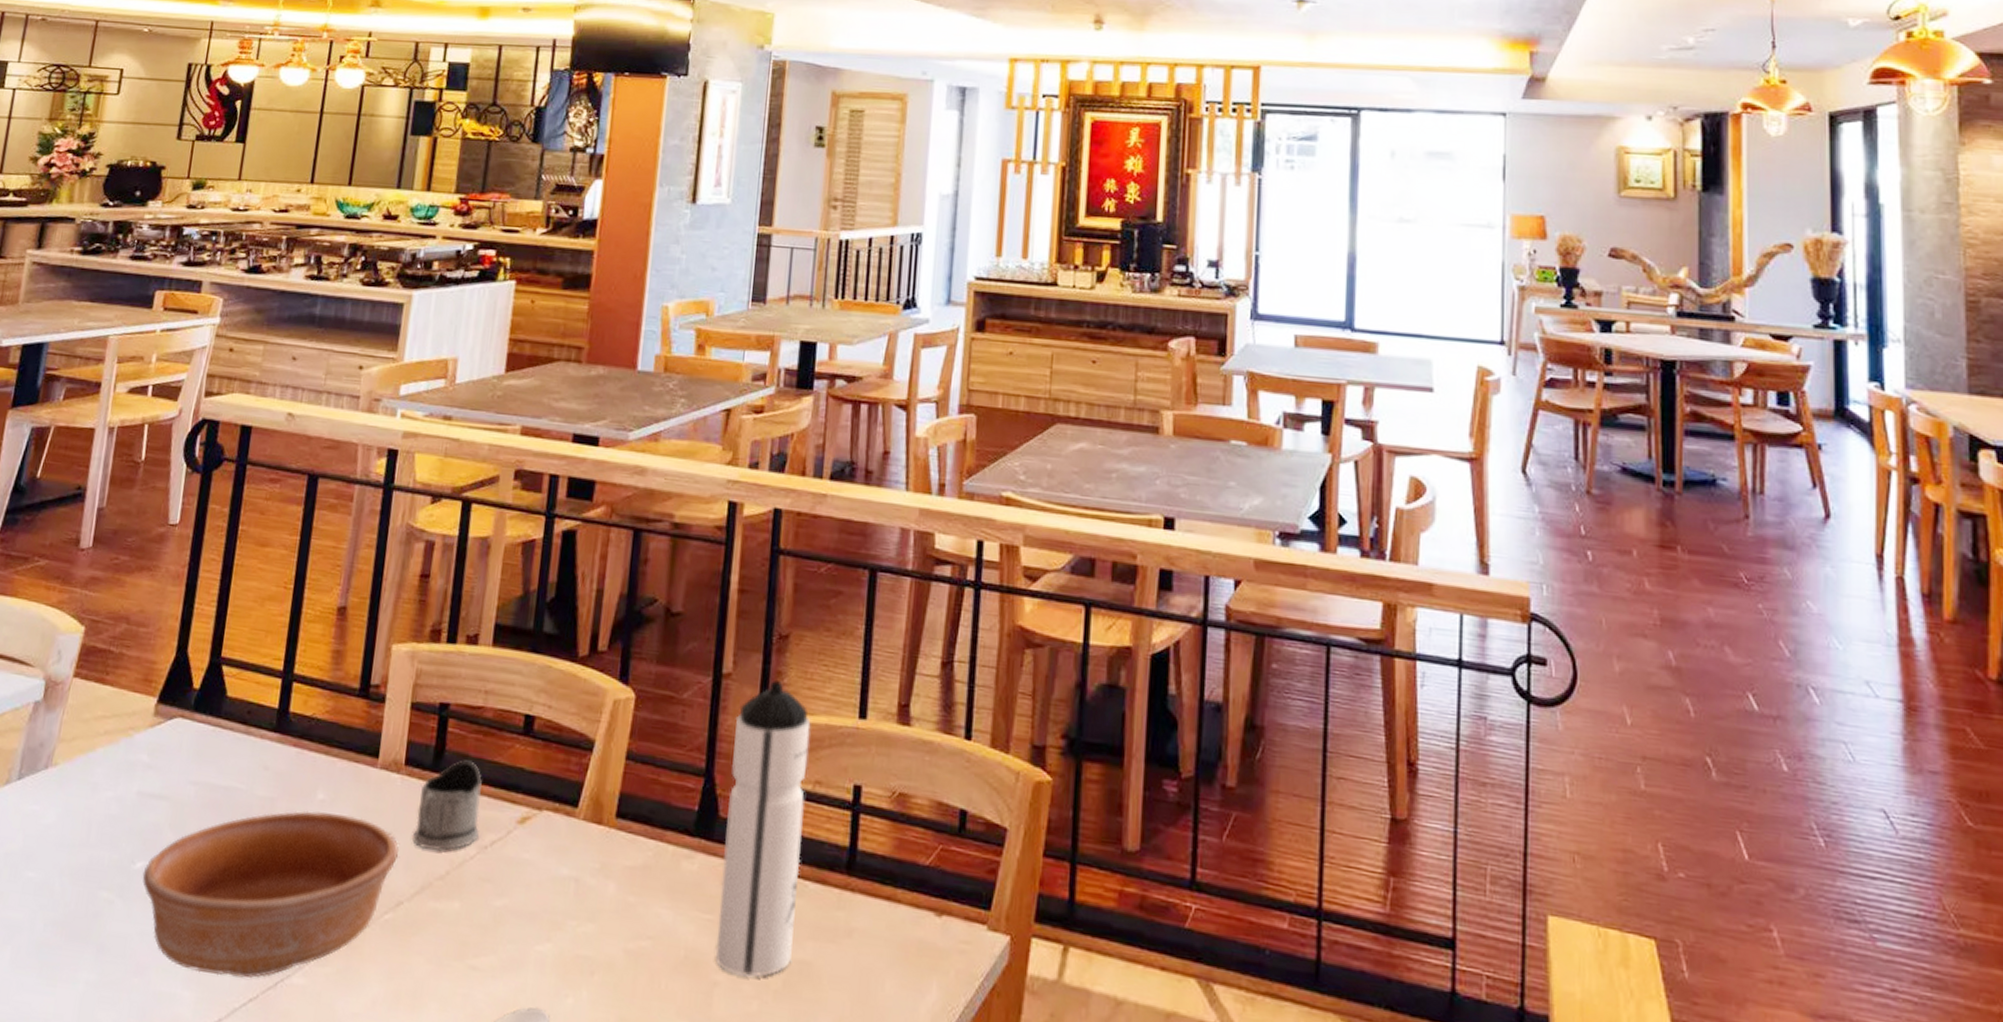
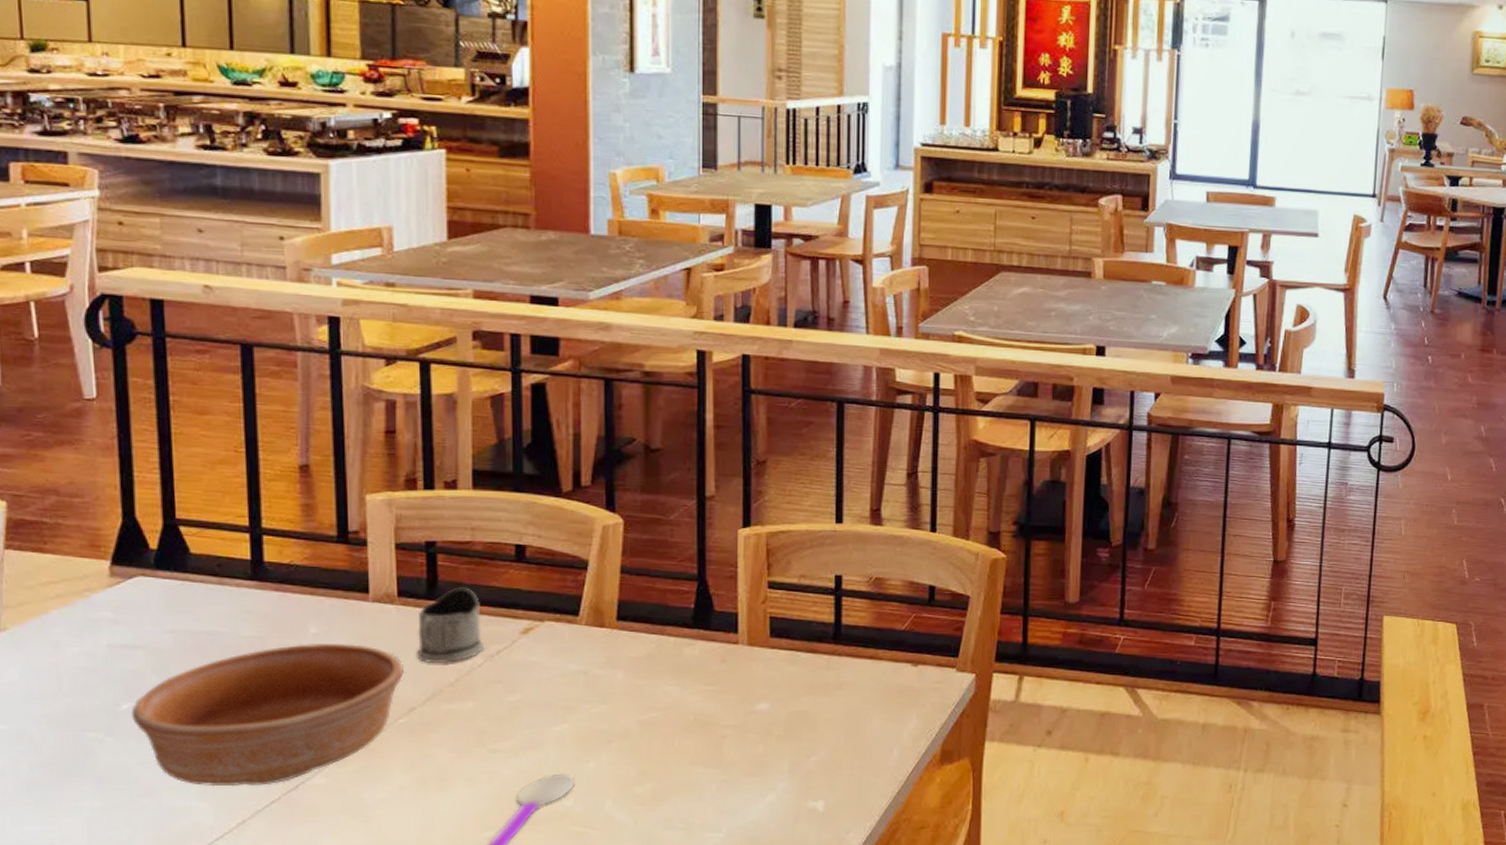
water bottle: present [715,679,811,977] -> none [721,497,792,728]

